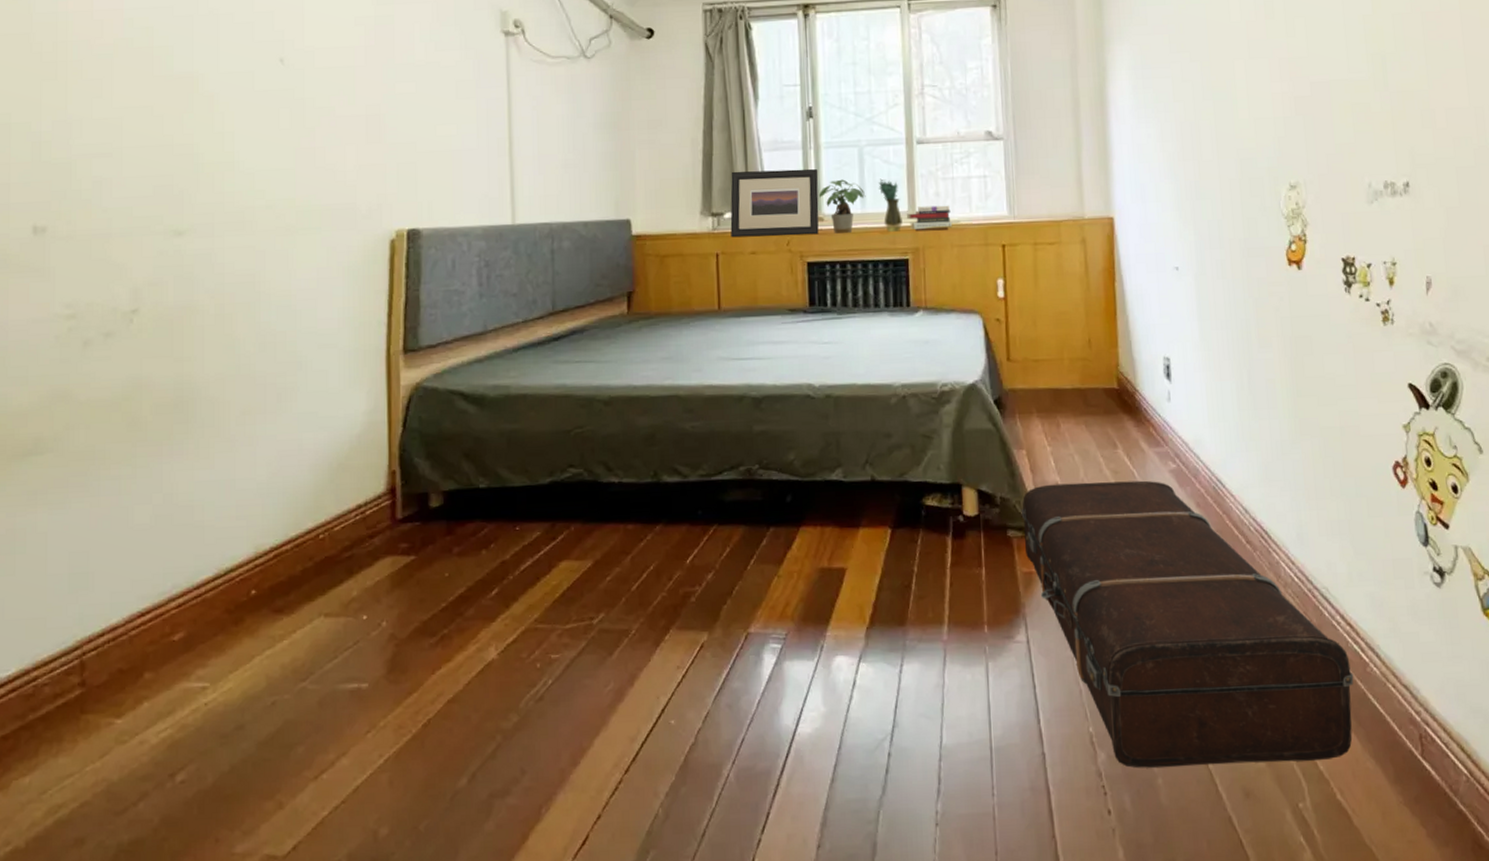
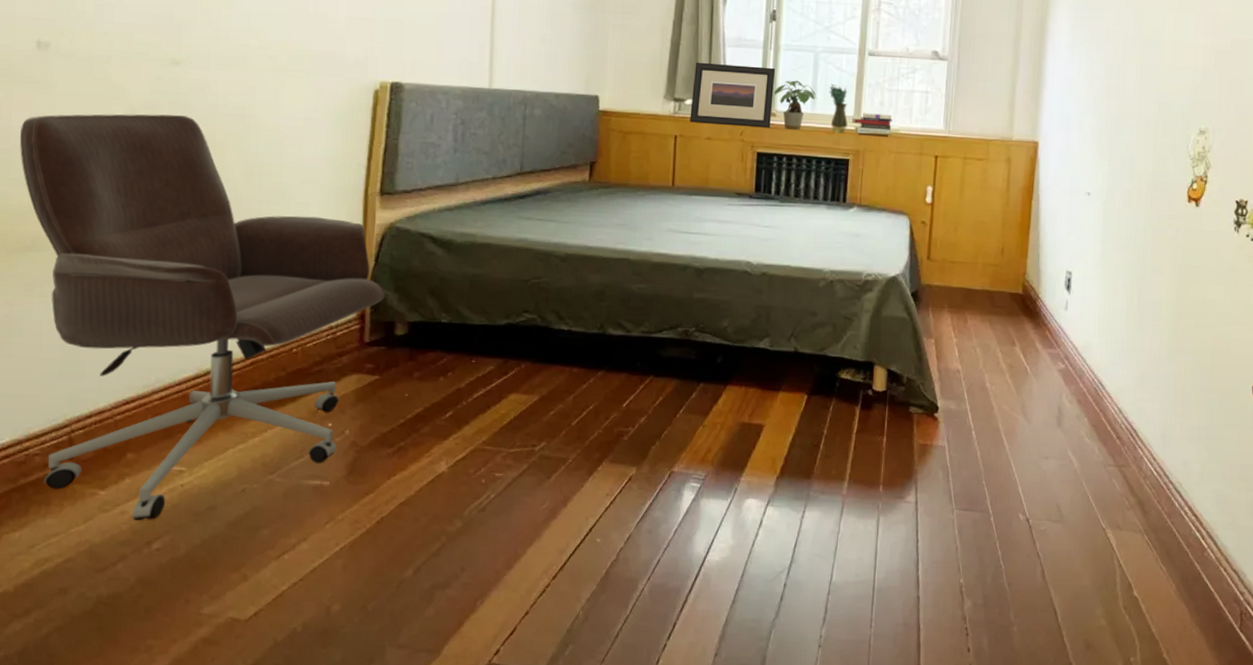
office chair: none [17,289,417,751] -> present [19,114,386,521]
suitcase: present [1021,480,1354,768] -> none [923,371,1192,624]

